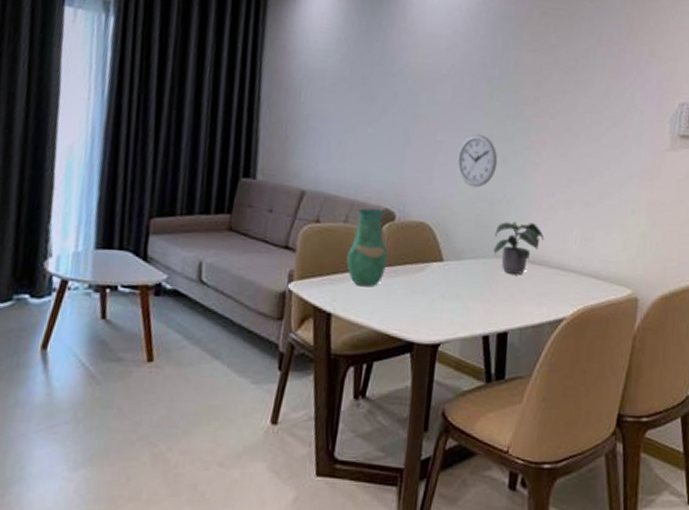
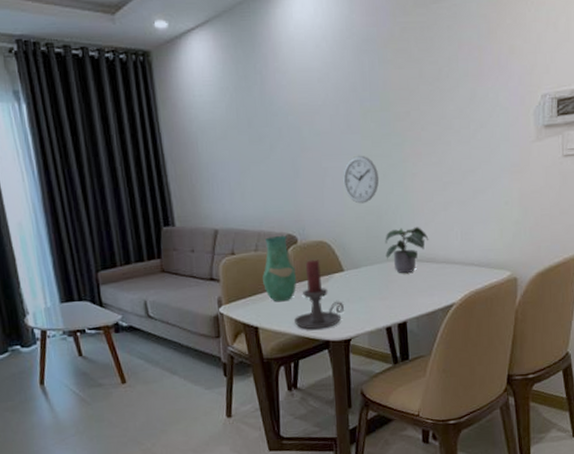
candle holder: none [375,242,437,327] -> present [293,259,344,330]

